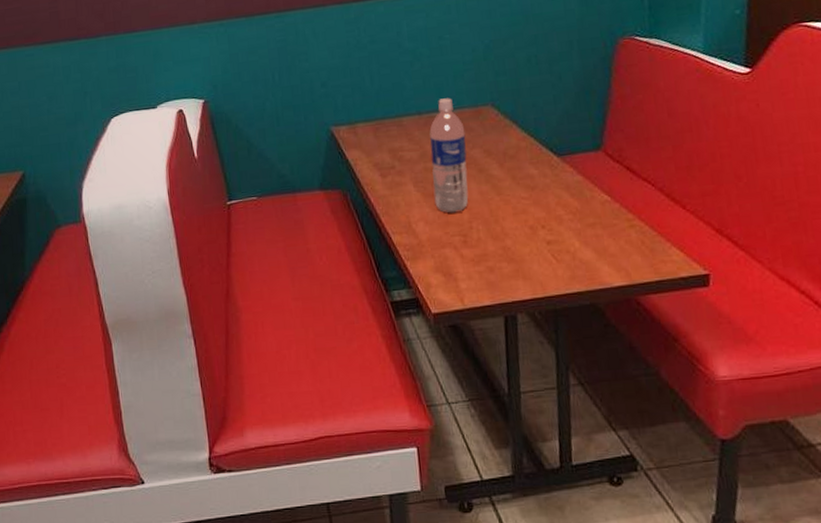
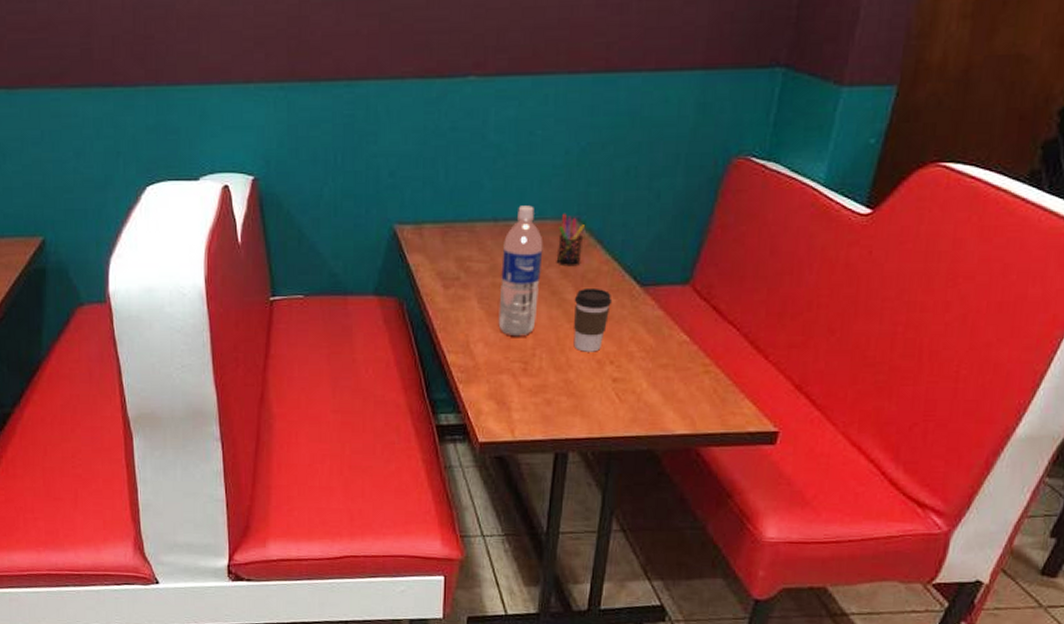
pen holder: none [476,102,501,147] -> present [556,214,584,267]
coffee cup: none [499,162,535,220] -> present [573,287,613,352]

